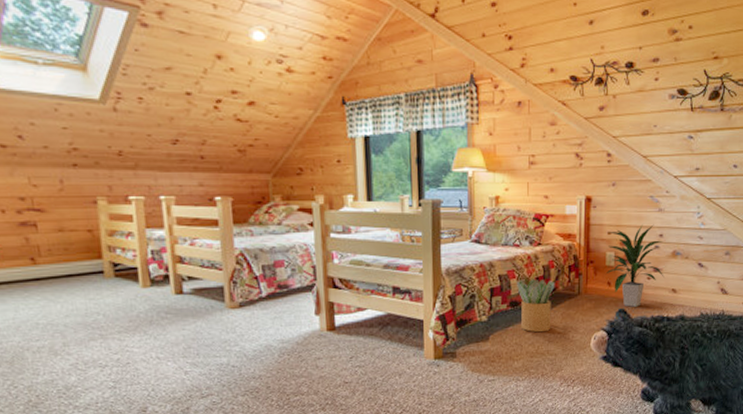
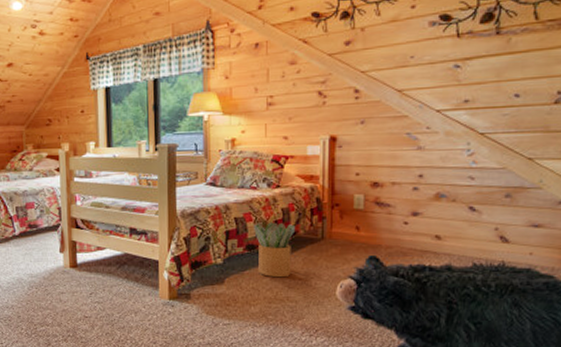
indoor plant: present [607,224,664,307] -> none [355,164,425,254]

